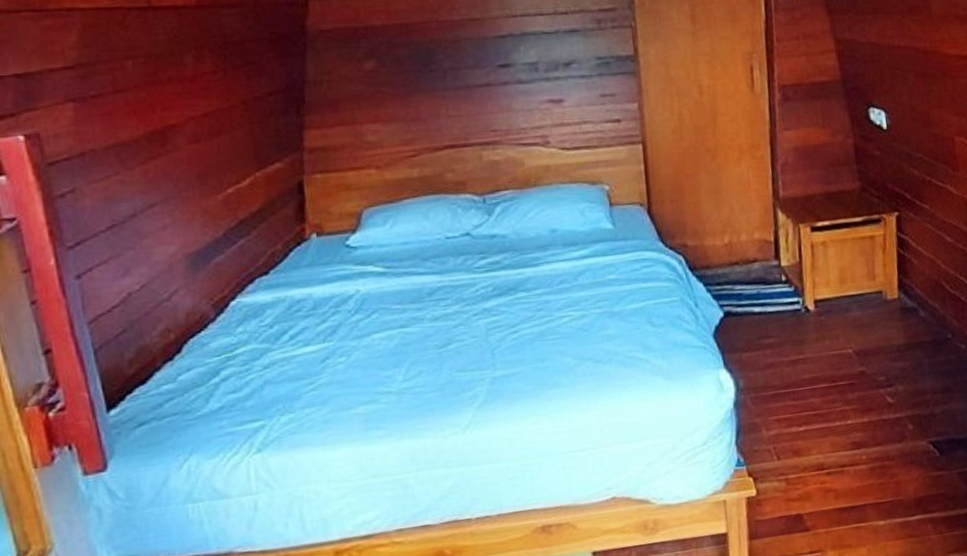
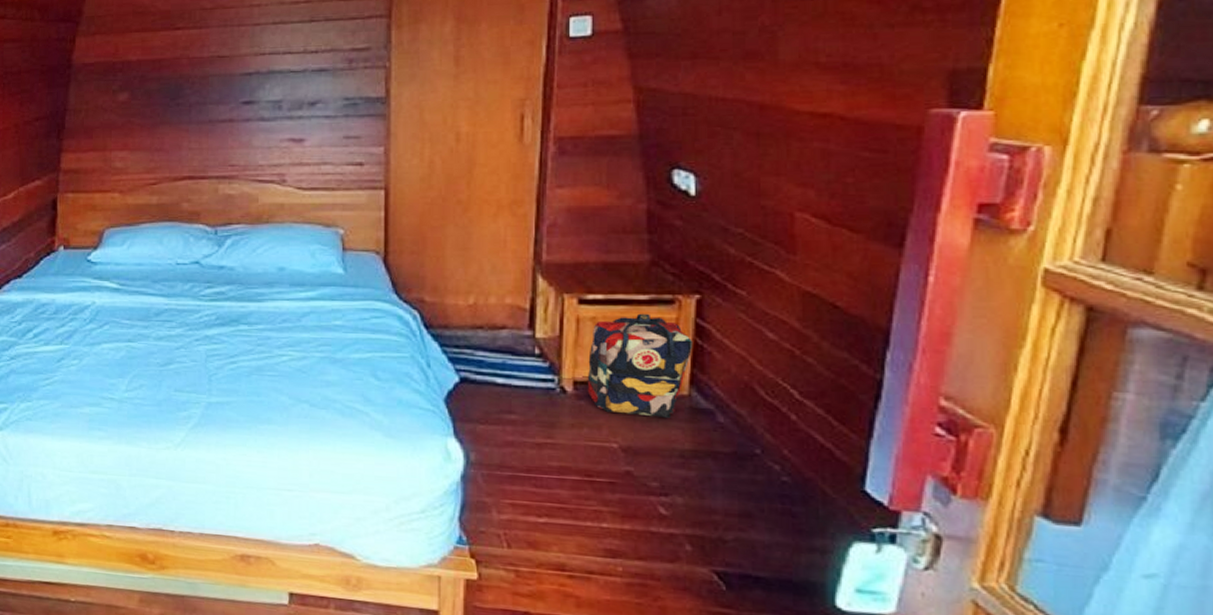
backpack: none [823,233,897,324] -> present [587,313,693,418]

